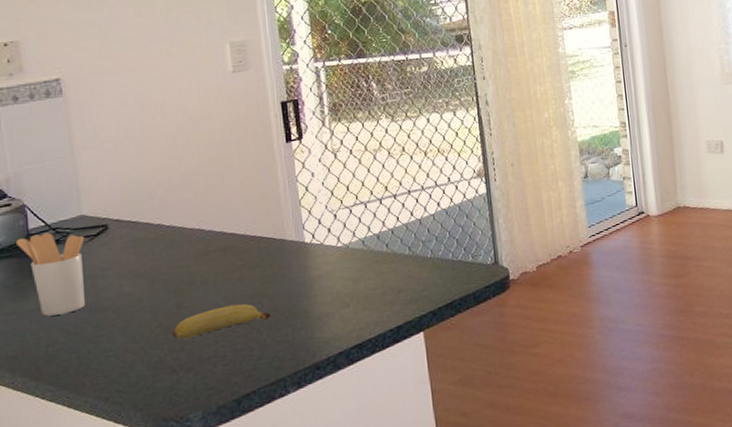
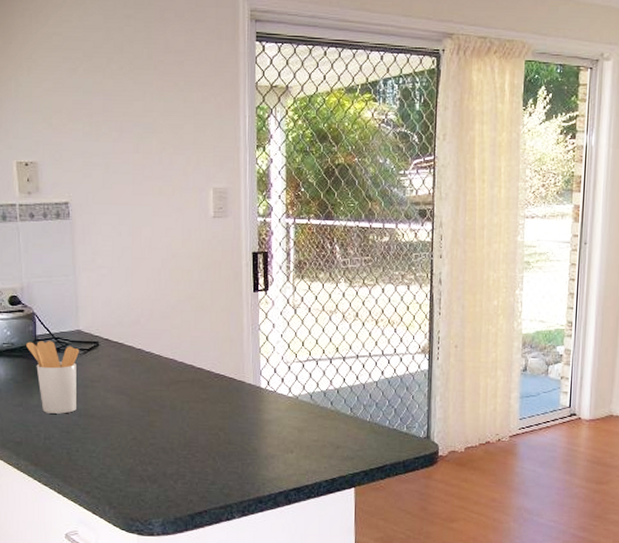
banana: present [172,303,271,339] -> none [143,432,225,454]

